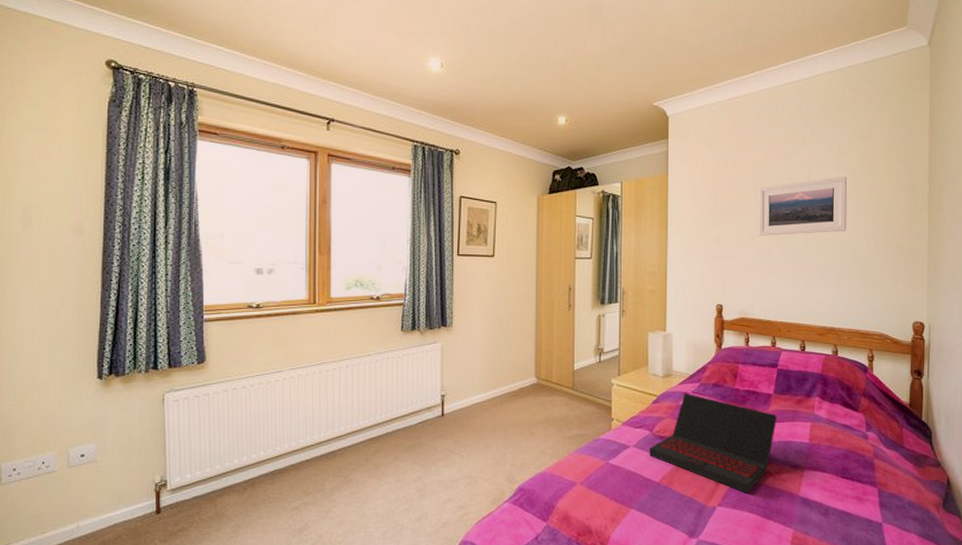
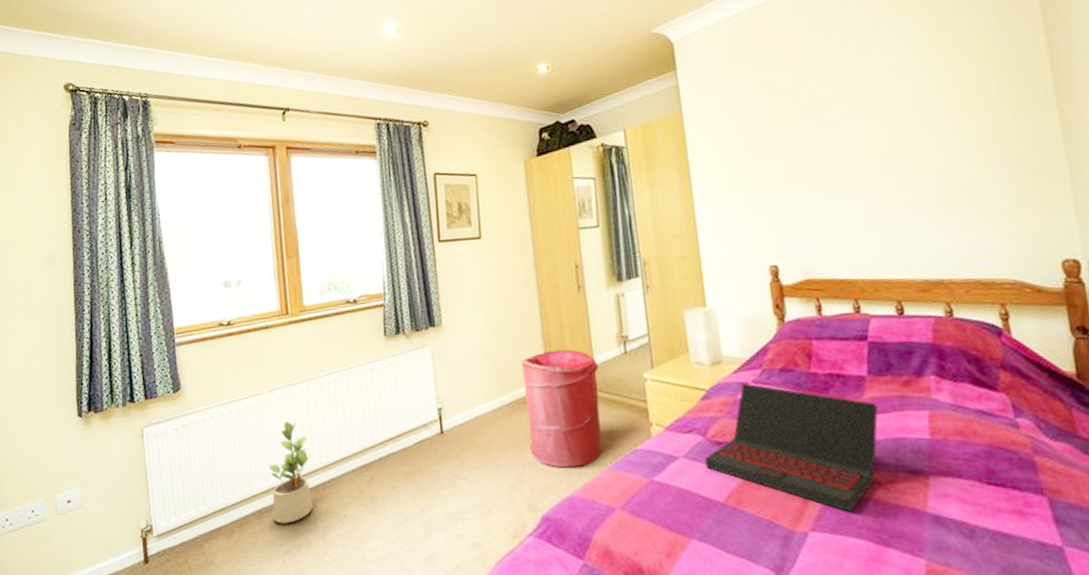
potted plant: none [285,397,326,484] -> present [269,421,313,524]
laundry hamper: none [514,355,577,450] -> present [521,349,602,468]
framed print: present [758,176,848,236] -> none [804,79,939,172]

